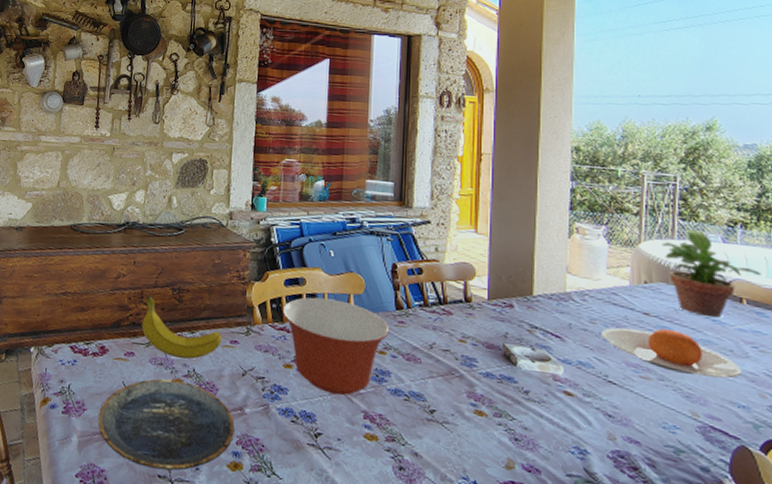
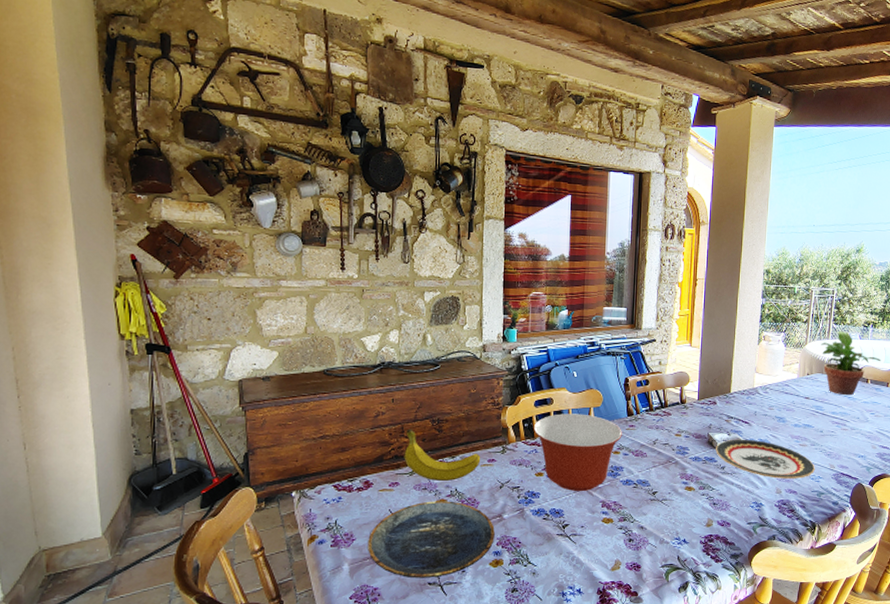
plate: none [514,356,669,425] -> present [715,439,816,479]
plate: present [601,327,741,379] -> none [776,408,863,438]

